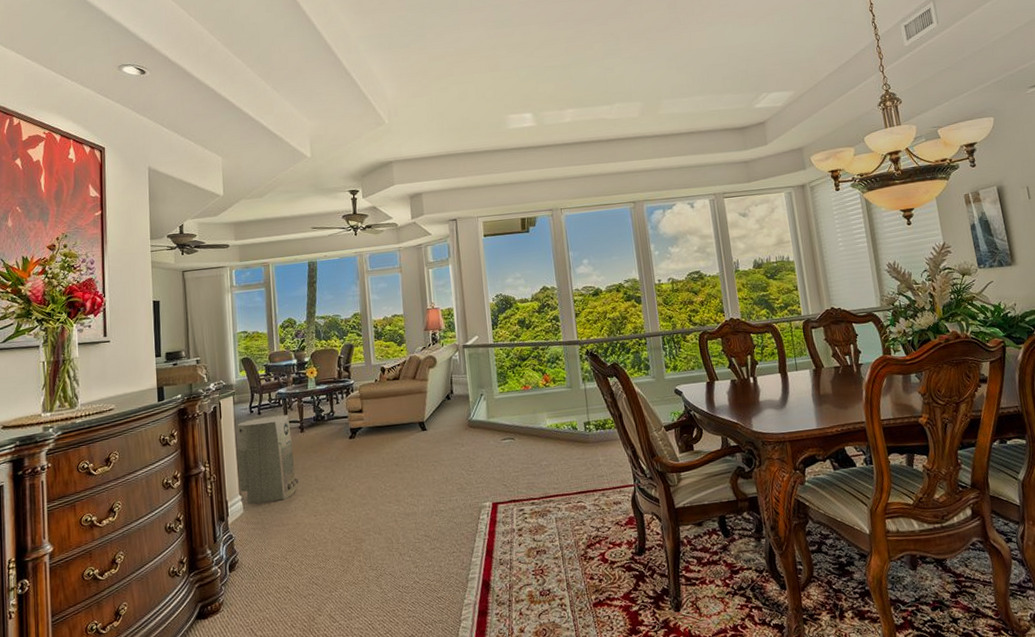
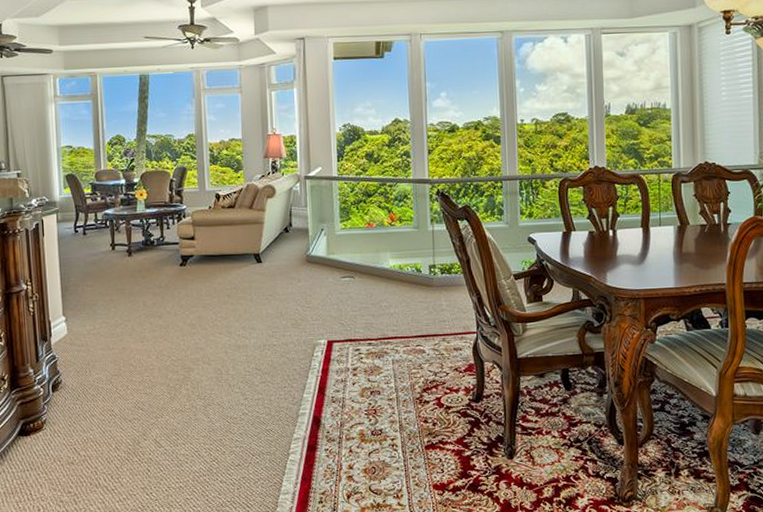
air purifier: present [237,415,300,504] -> none [61,237,126,326]

